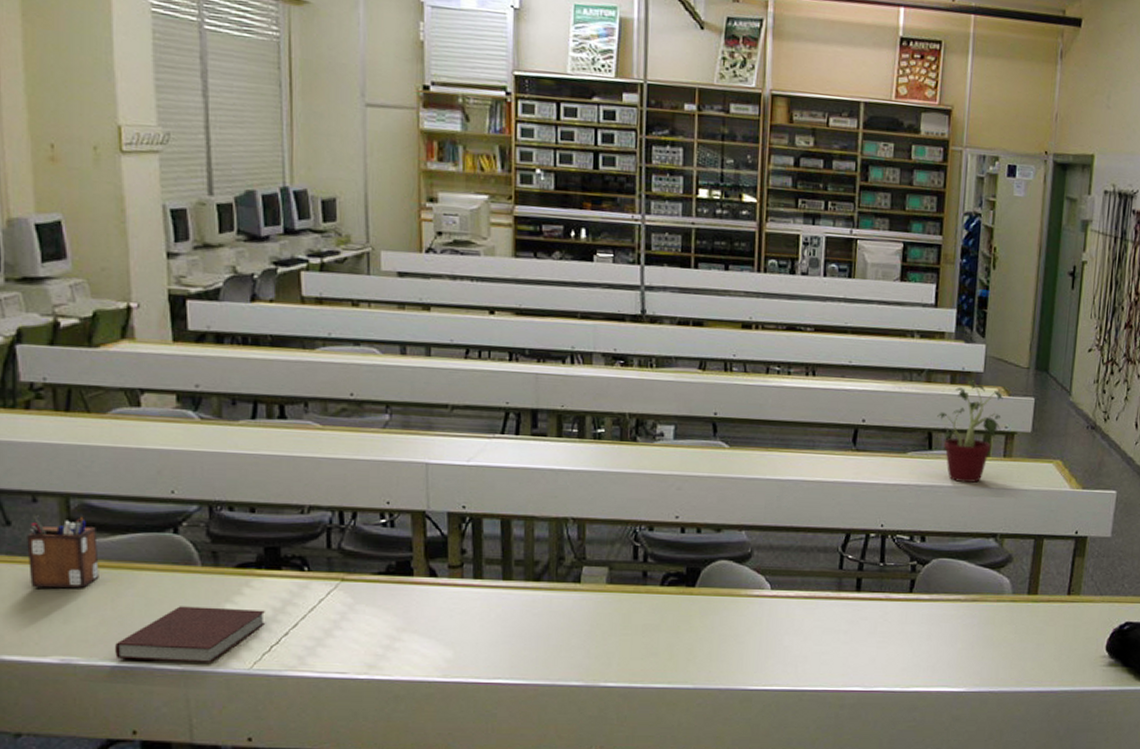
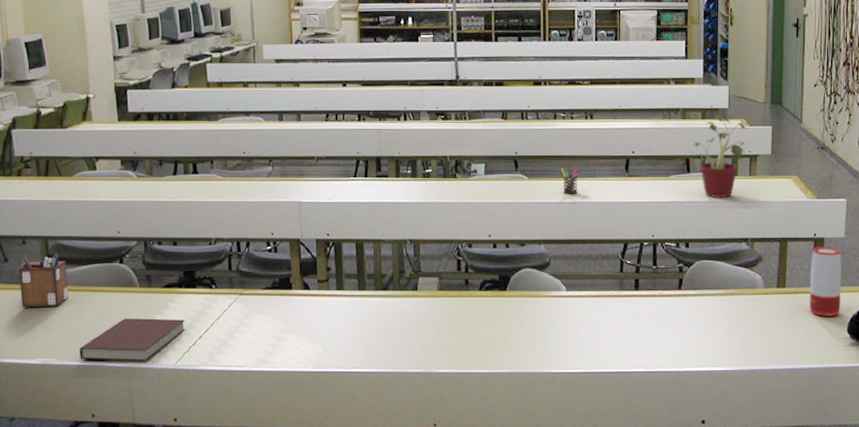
pen holder: none [772,431,797,470] -> present [561,164,581,194]
speaker: none [1063,546,1106,631] -> present [809,246,841,316]

